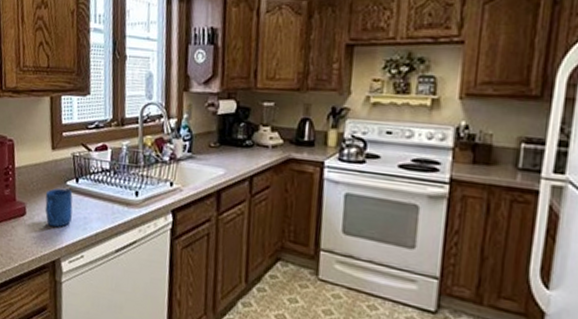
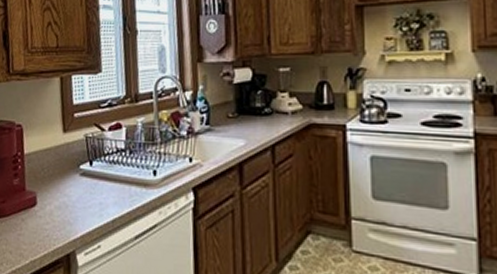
mug: present [44,188,73,227] -> none [57,173,87,217]

